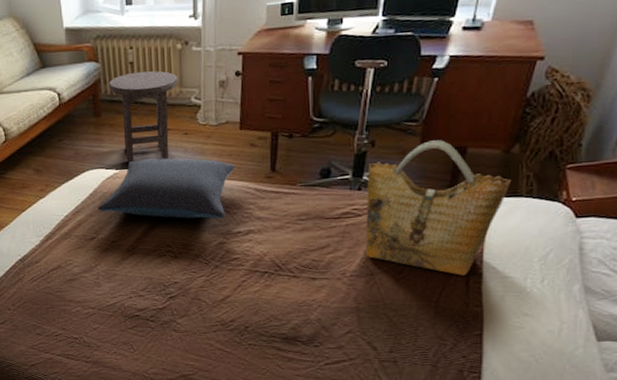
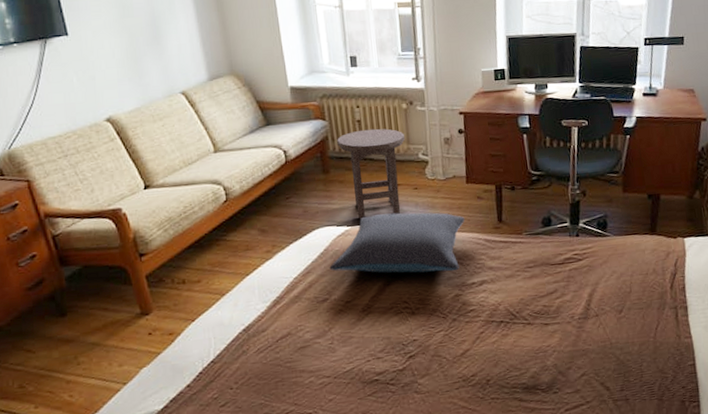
grocery bag: present [366,140,512,276] -> none [582,189,698,311]

